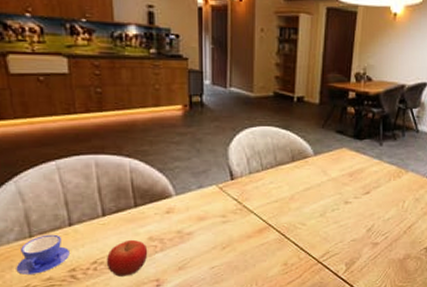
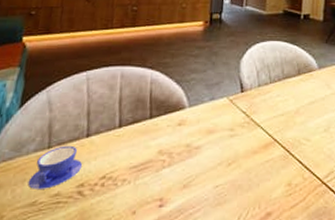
fruit: present [106,239,148,277] -> none [114,152,156,194]

